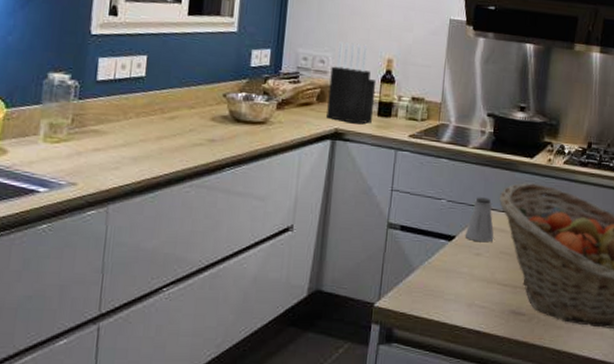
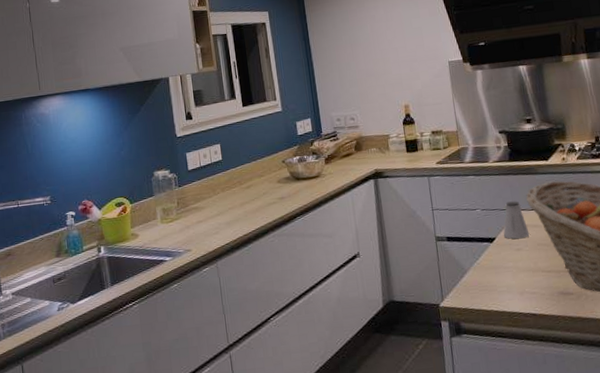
knife block: present [326,42,377,124] -> none [360,97,403,163]

